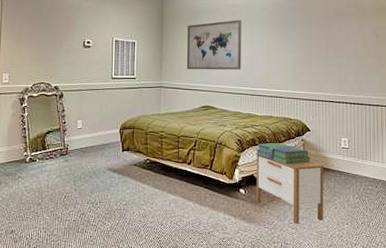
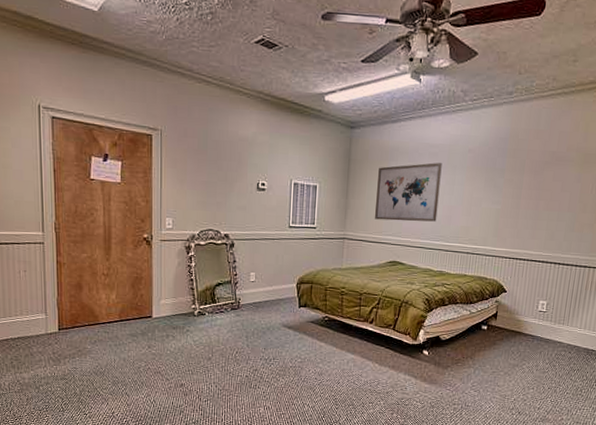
nightstand: present [256,154,325,224] -> none [440,314,517,387]
stack of books: present [257,142,310,164] -> none [445,303,502,326]

